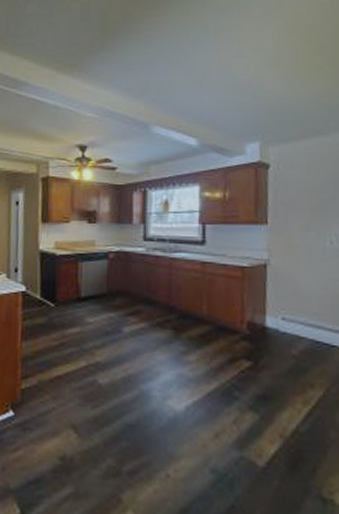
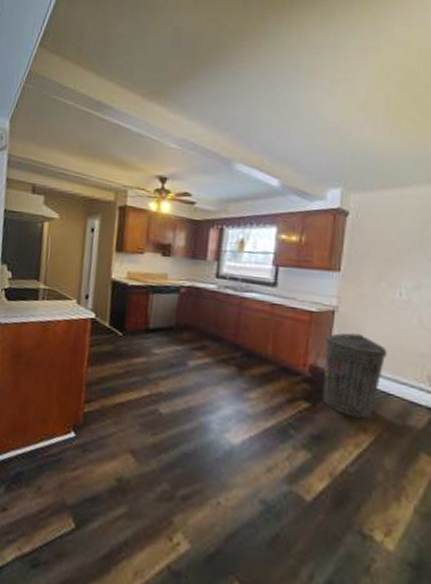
trash can: none [260,285,325,374] -> present [322,332,387,419]

